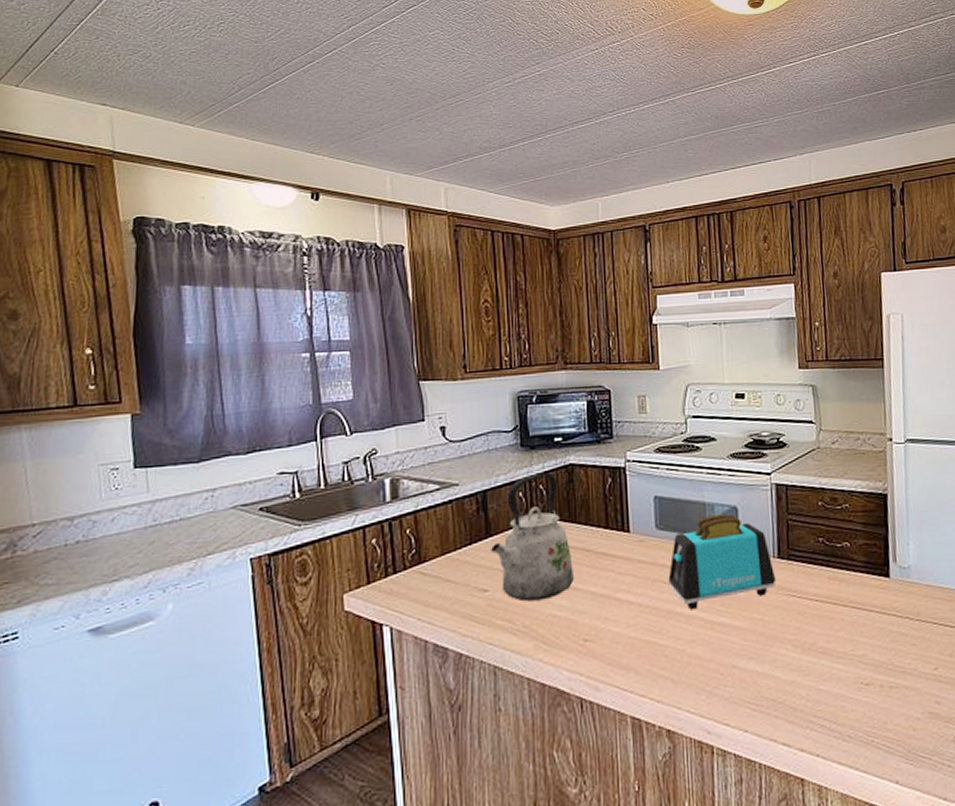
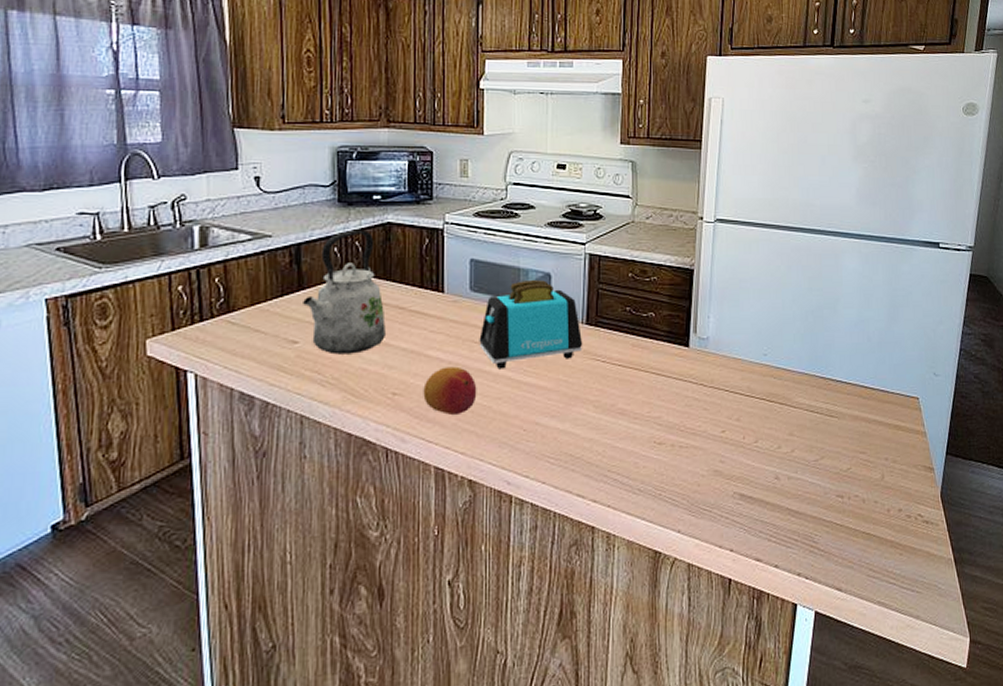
fruit: none [614,609,670,660] -> present [423,366,477,415]

